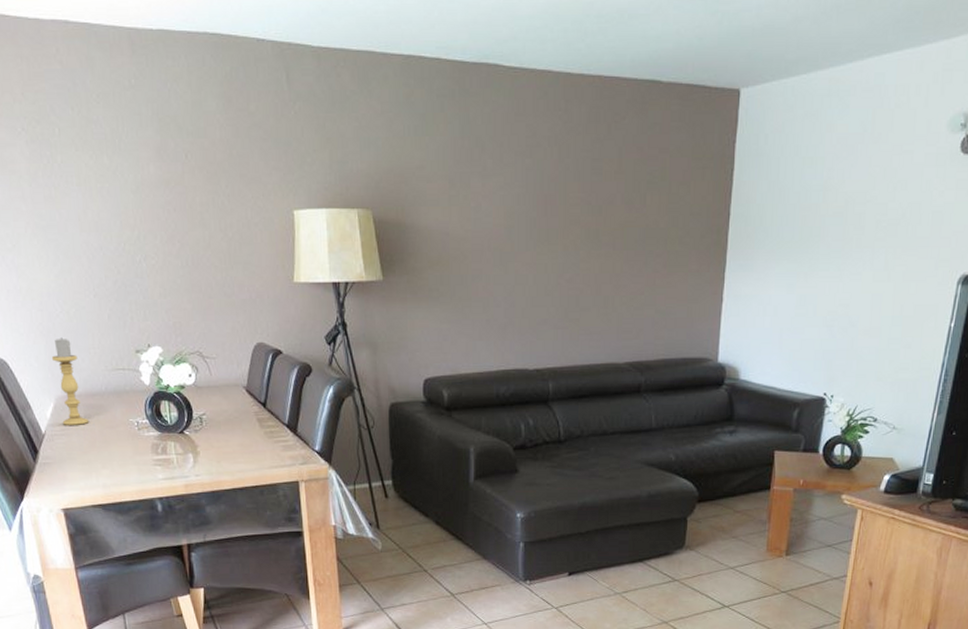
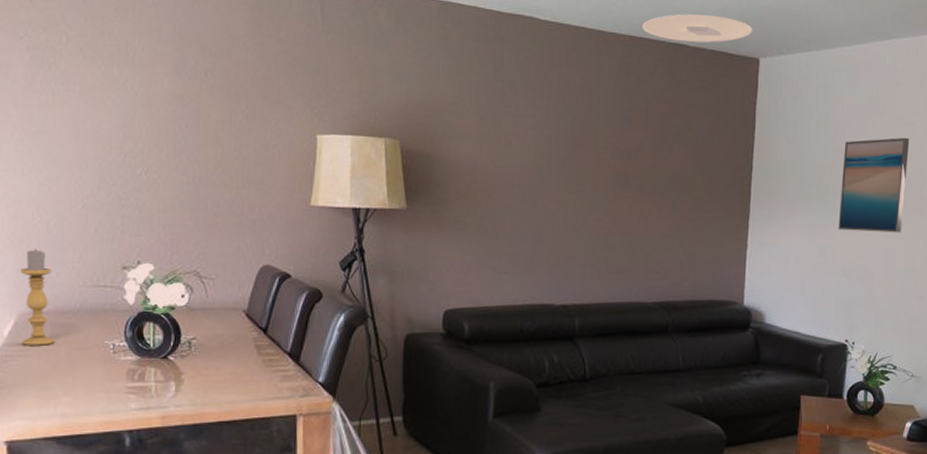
ceiling light: none [613,42,734,78] -> present [642,14,753,43]
wall art: none [821,167,907,277] -> present [838,137,910,233]

